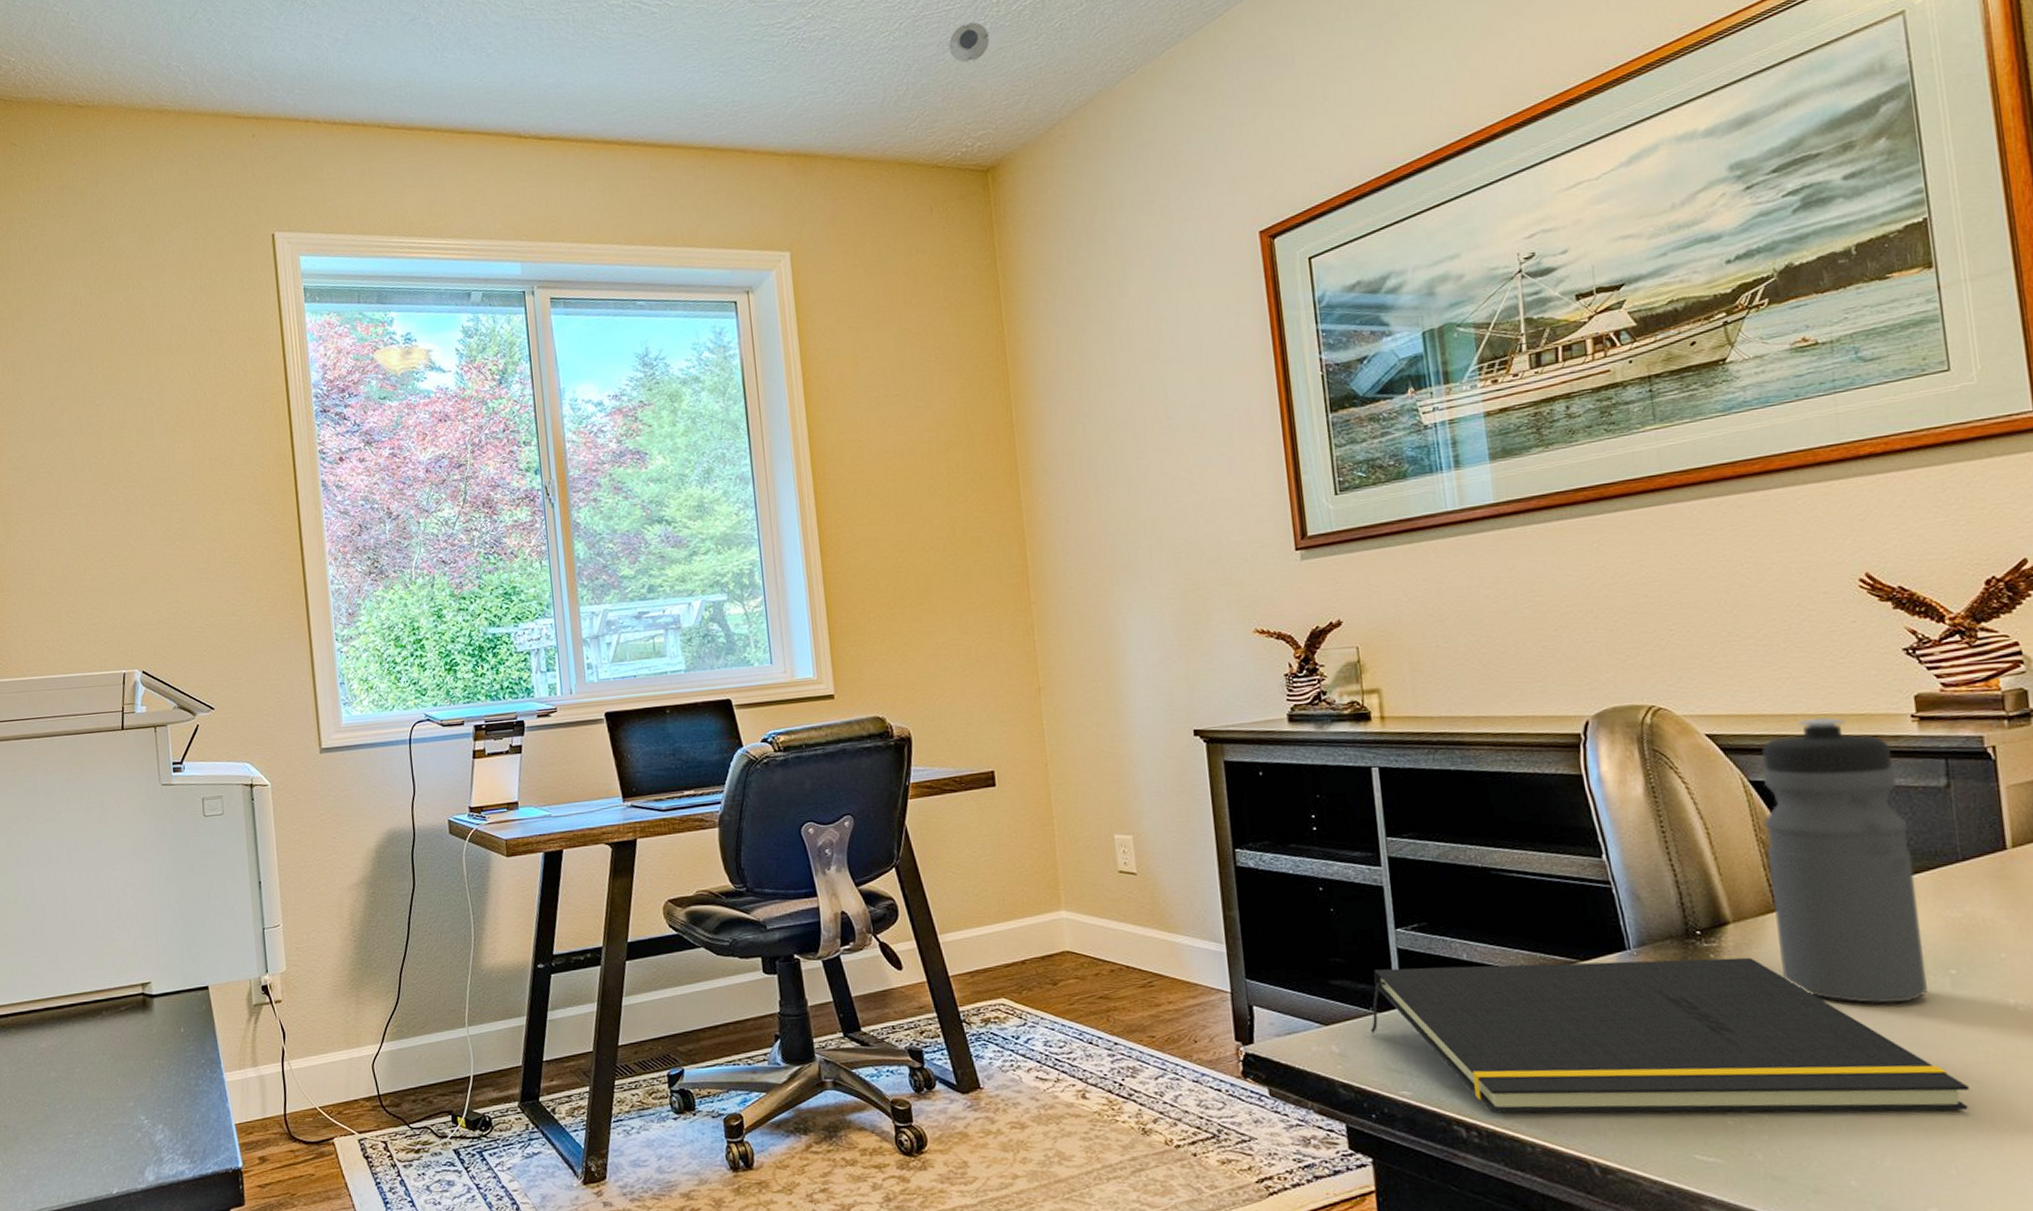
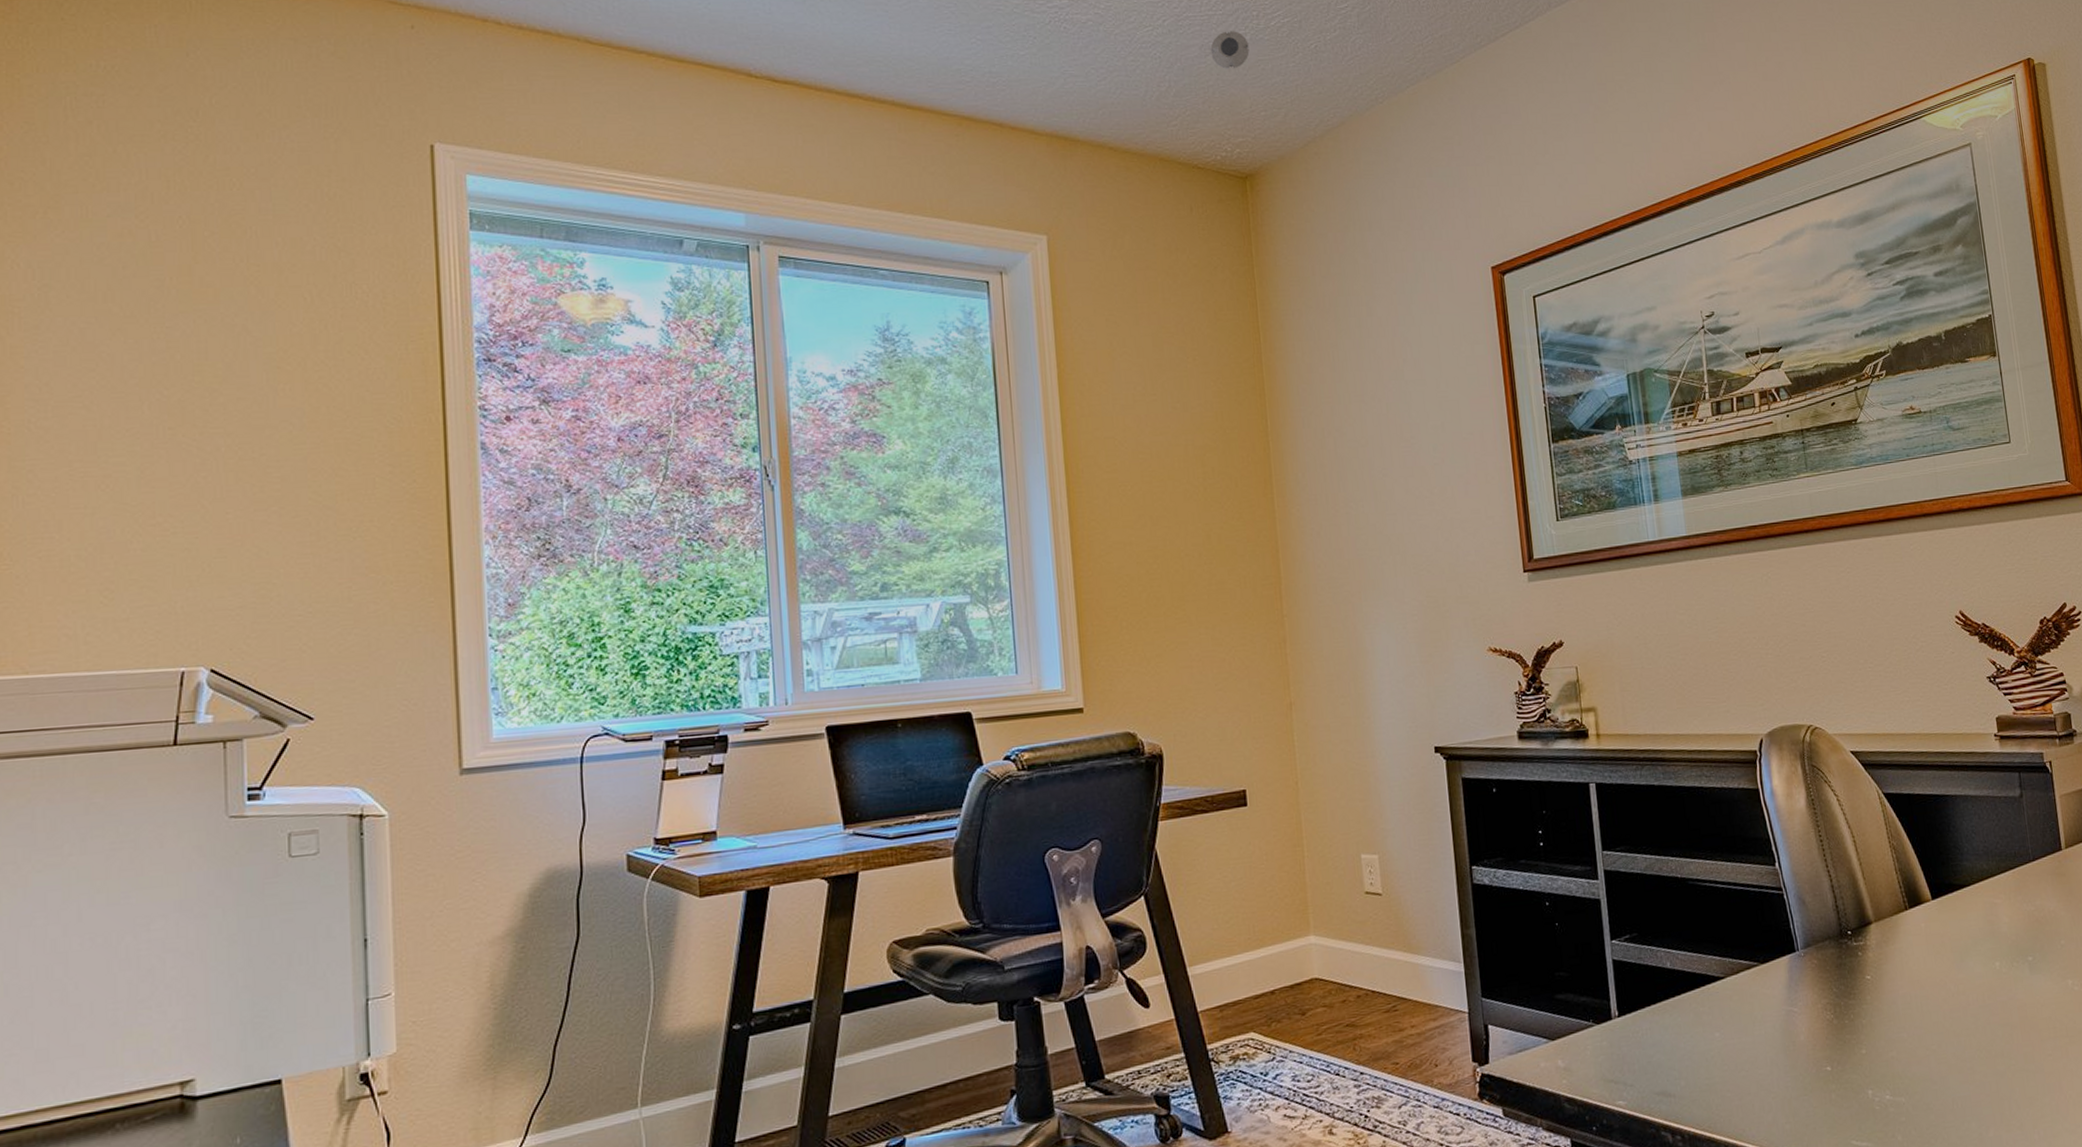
notepad: present [1371,957,1969,1113] -> none [1591,953,2045,1116]
water bottle: present [1762,717,1927,1004] -> none [1892,736,2013,991]

